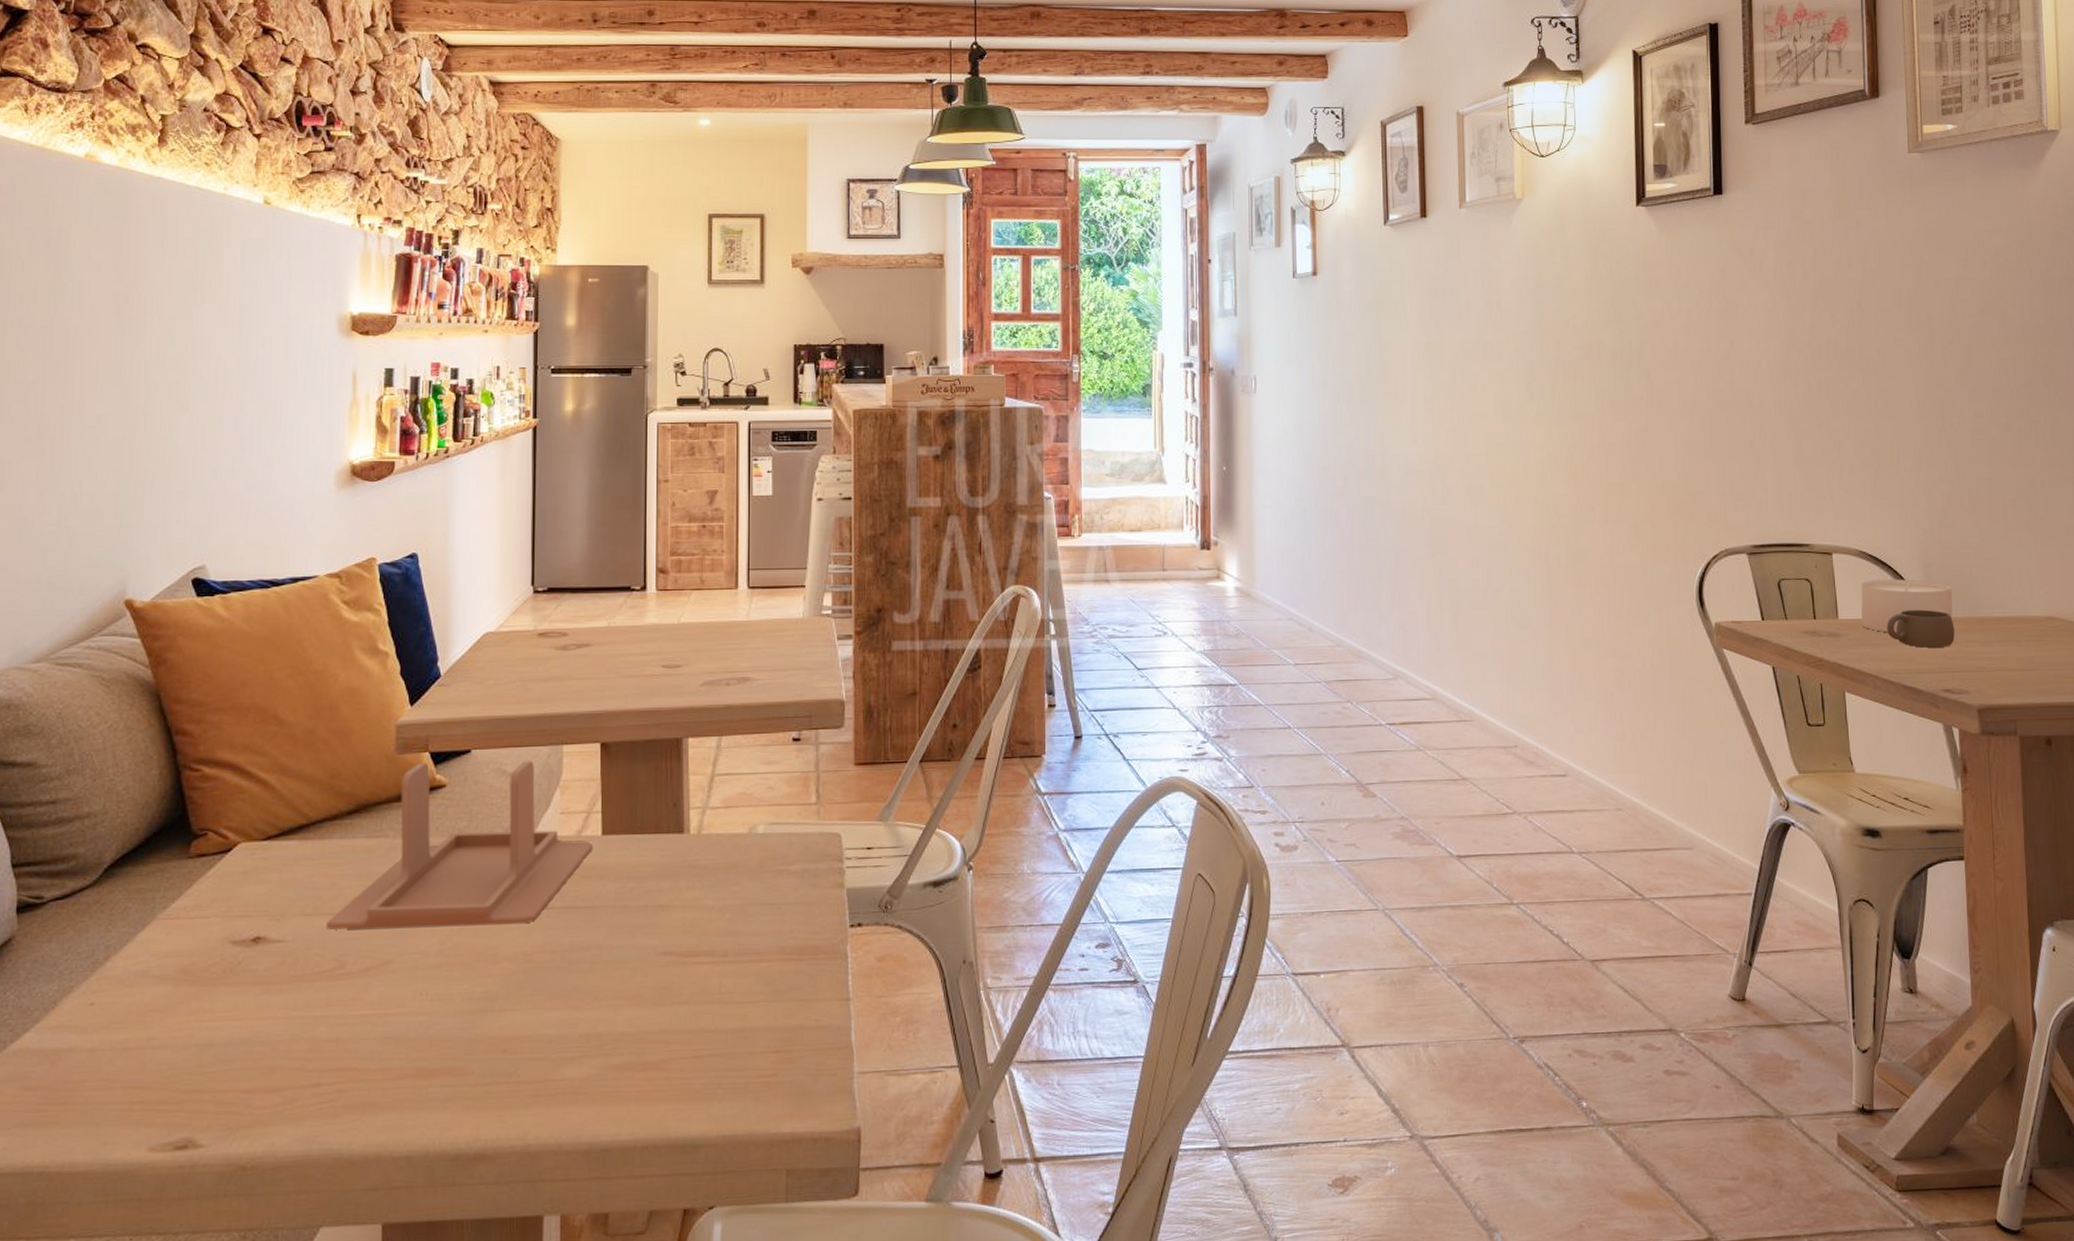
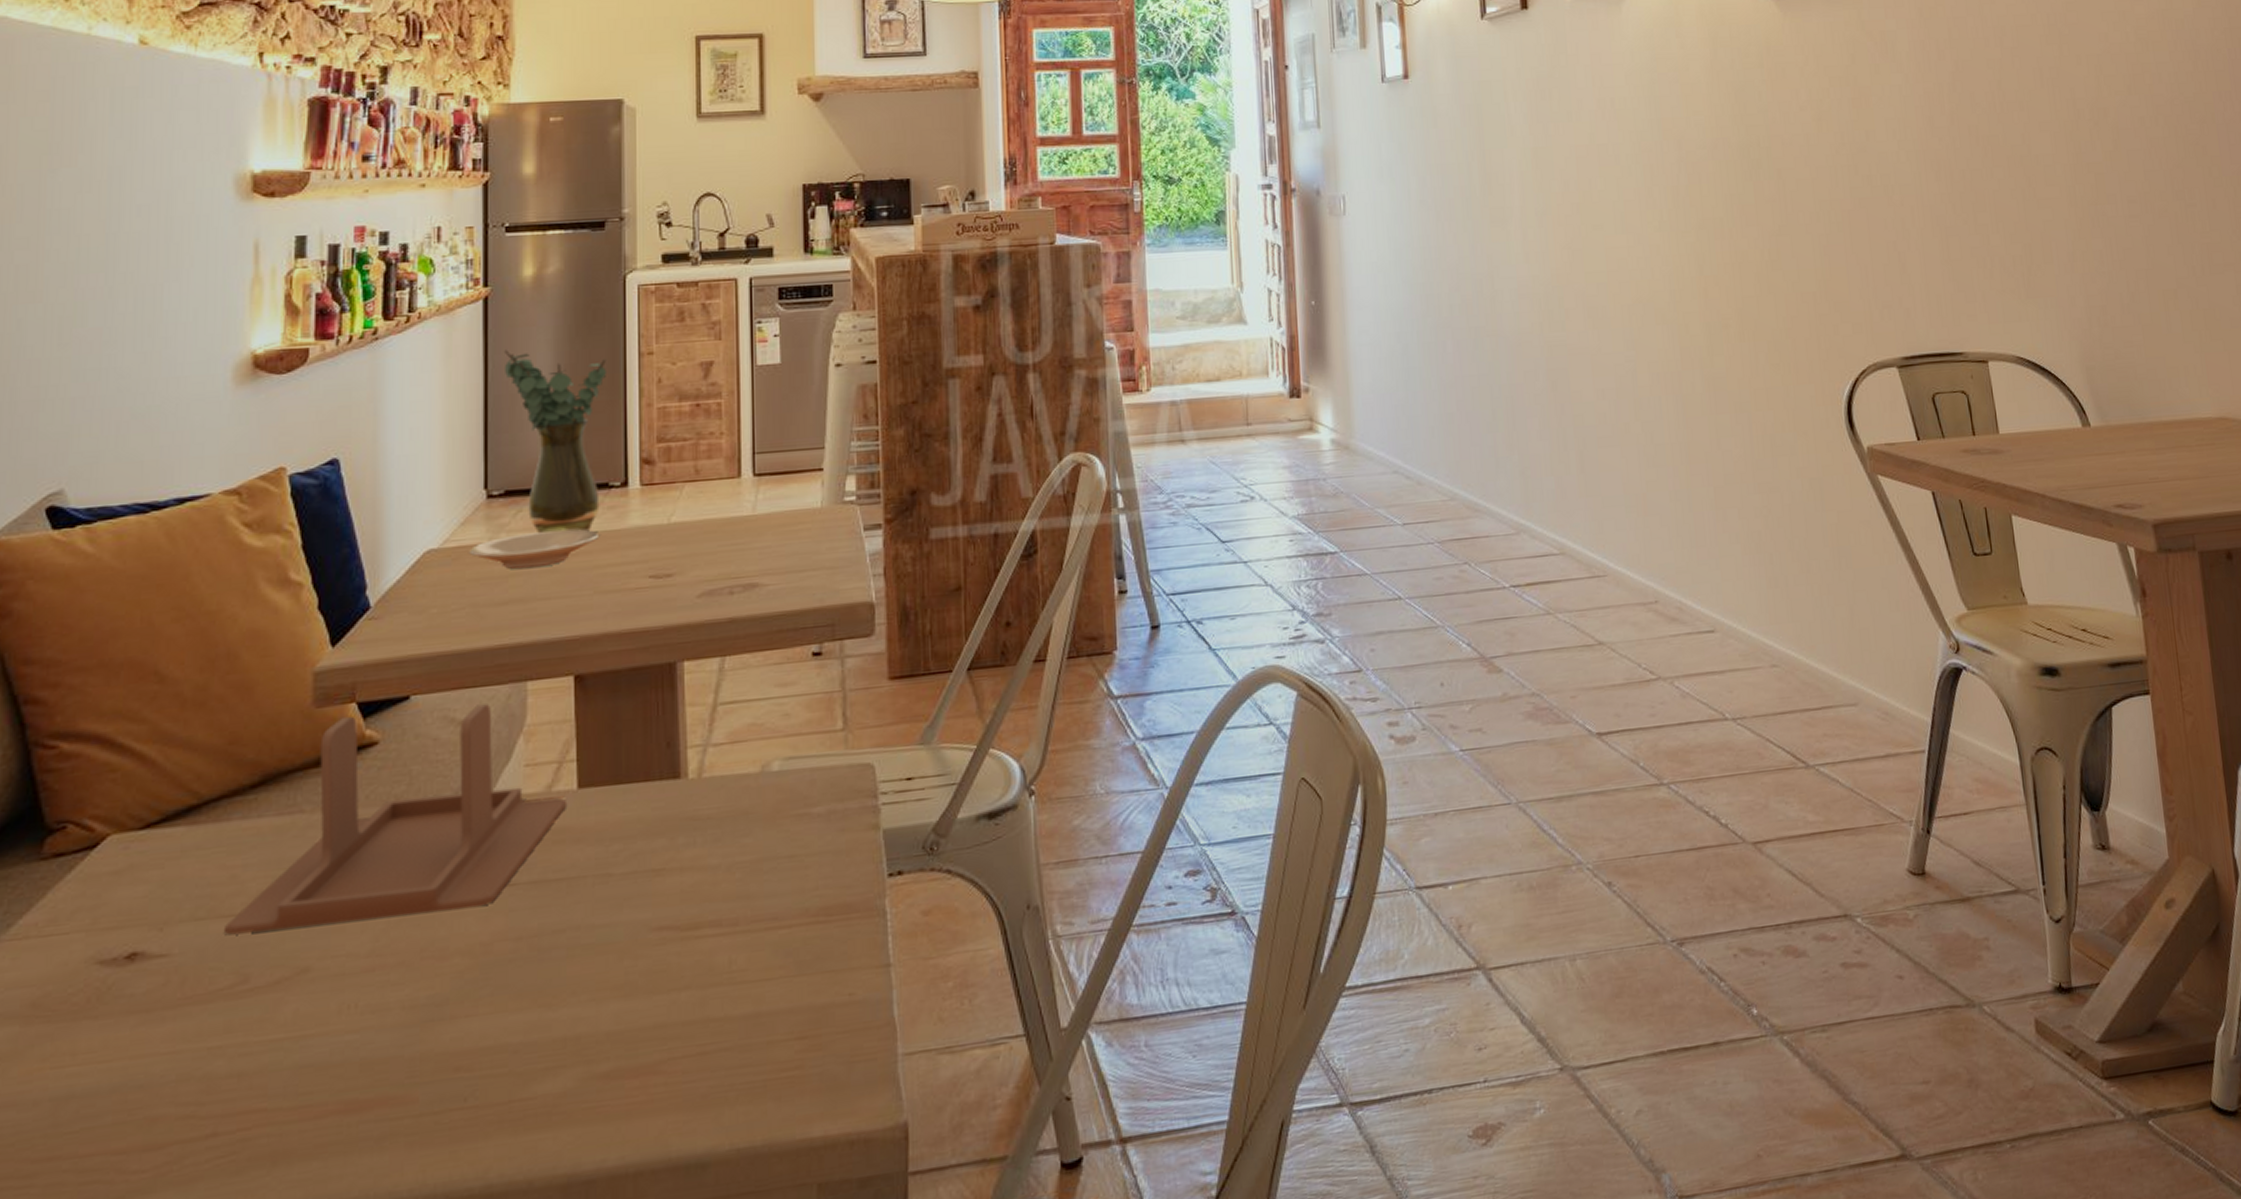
saucer: none [518,622,623,653] -> present [468,529,600,570]
vase: none [548,471,632,626] -> present [503,350,607,533]
candle: present [1861,579,1953,633] -> none [2020,385,2120,446]
cup: present [1887,609,1955,648] -> none [2050,417,2124,460]

